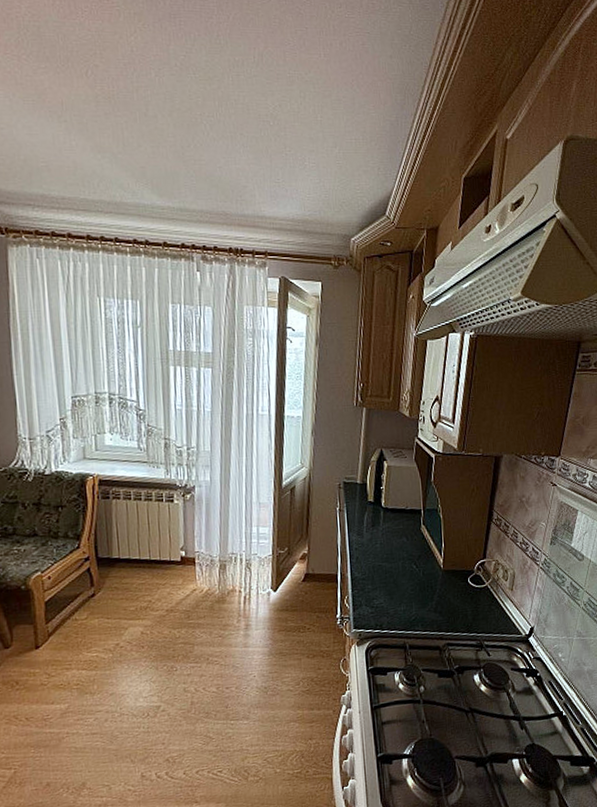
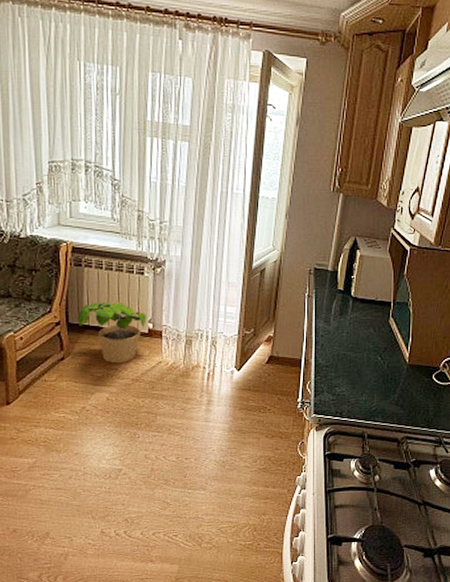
potted plant: none [107,531,179,596] -> present [78,302,147,364]

